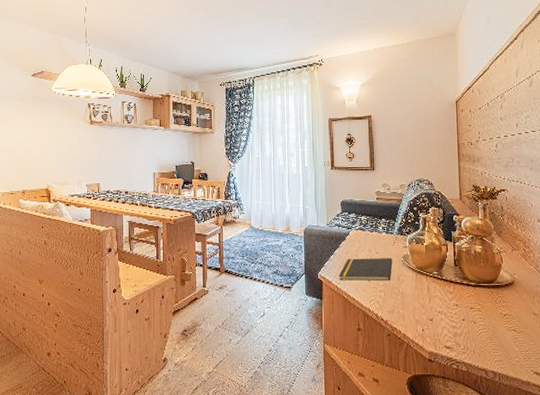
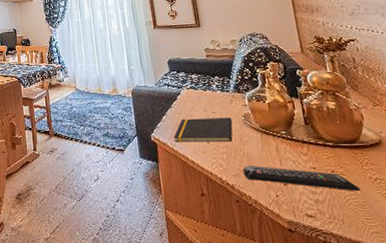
remote control: none [397,303,492,326] -> present [243,166,361,192]

